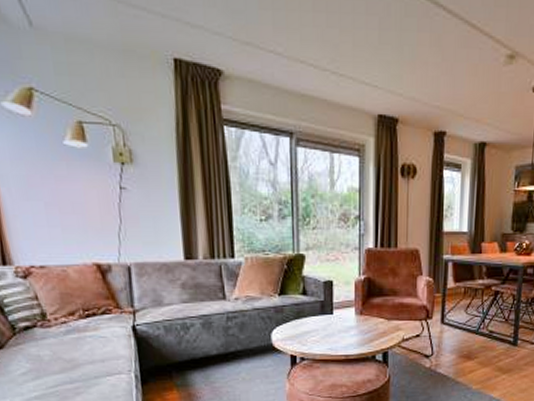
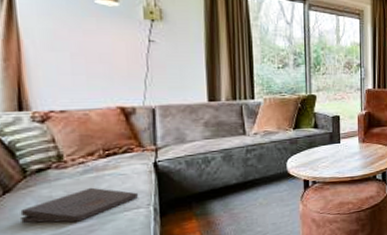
pizza box: none [13,349,119,383] -> present [20,187,138,223]

